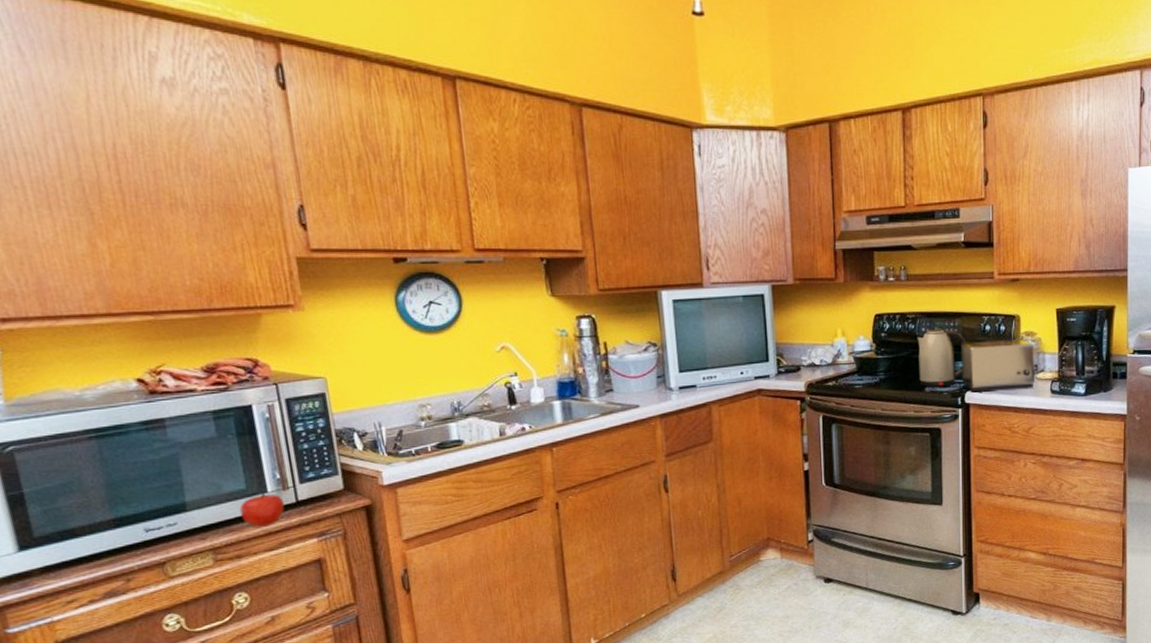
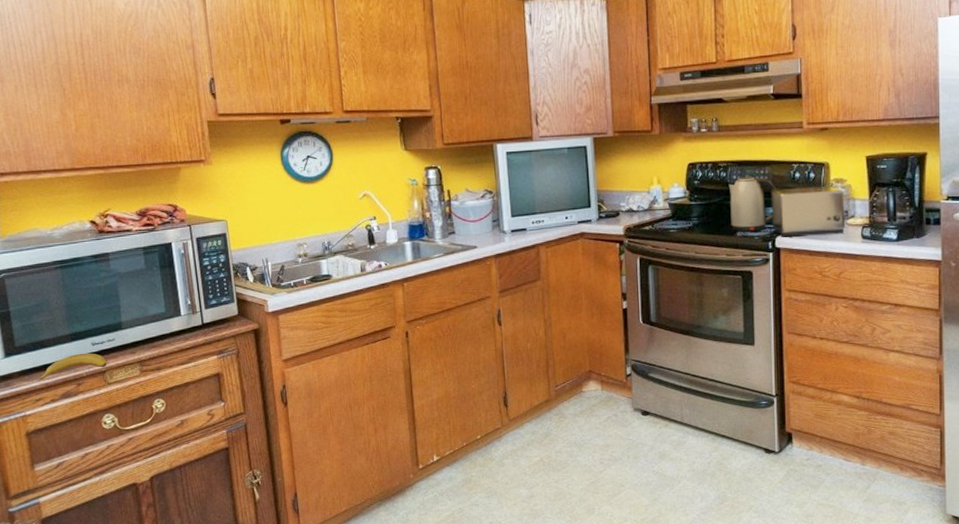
fruit: none [67,541,167,579] -> present [37,352,107,382]
fruit: present [239,492,285,527] -> none [160,316,194,345]

